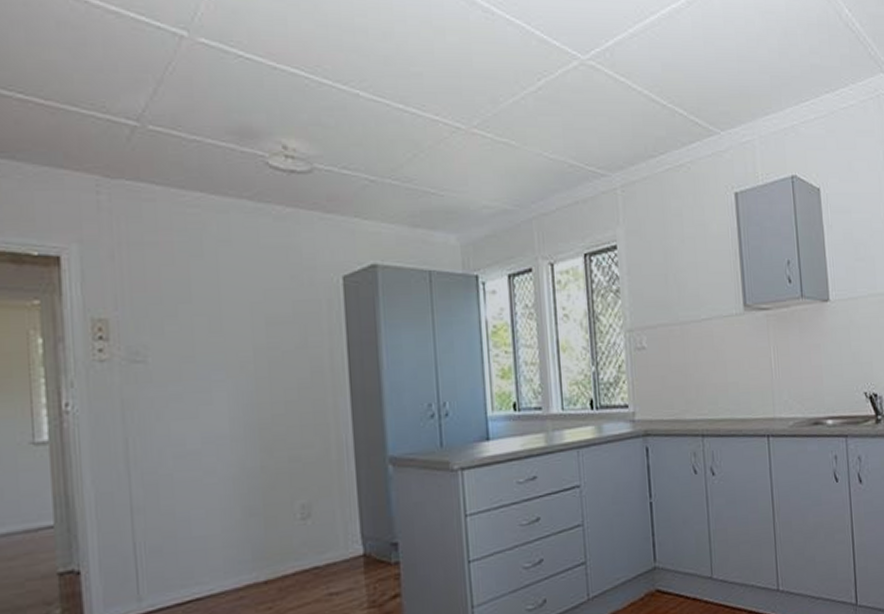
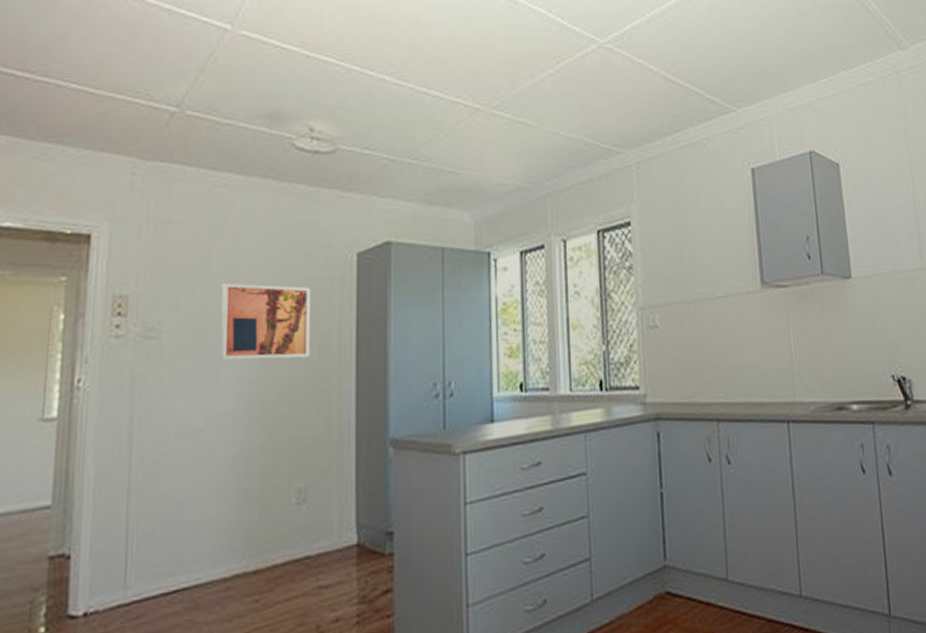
wall art: none [205,306,304,384] -> present [220,283,311,361]

